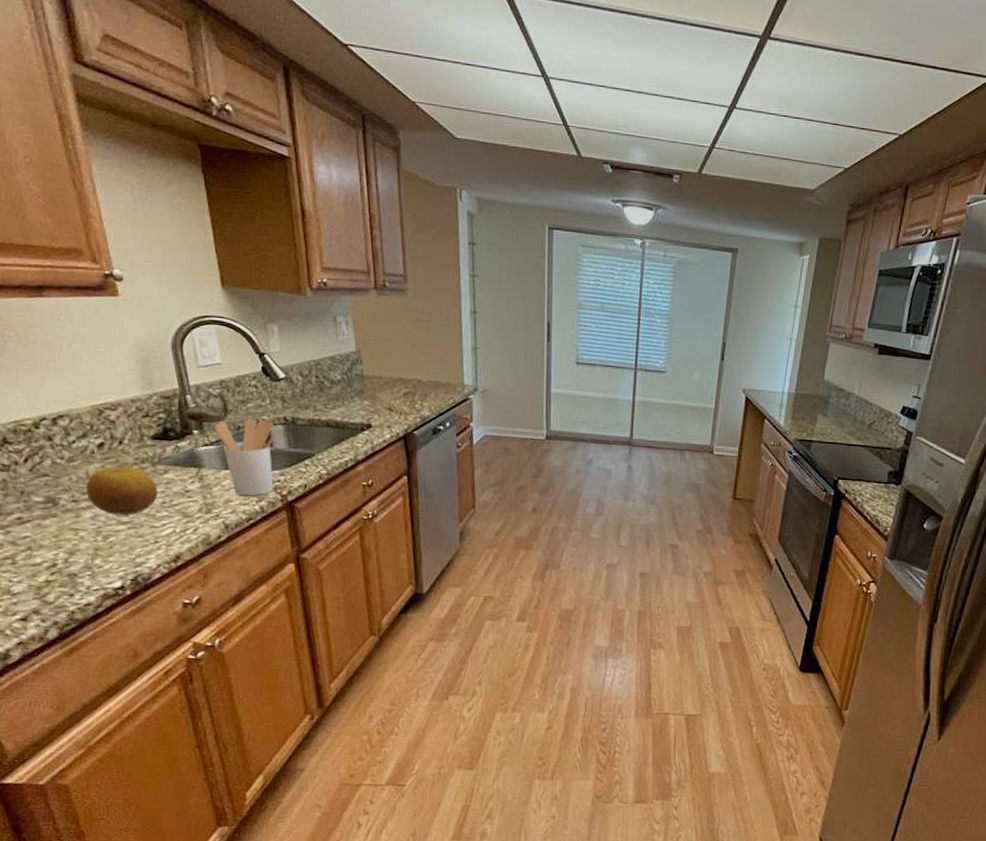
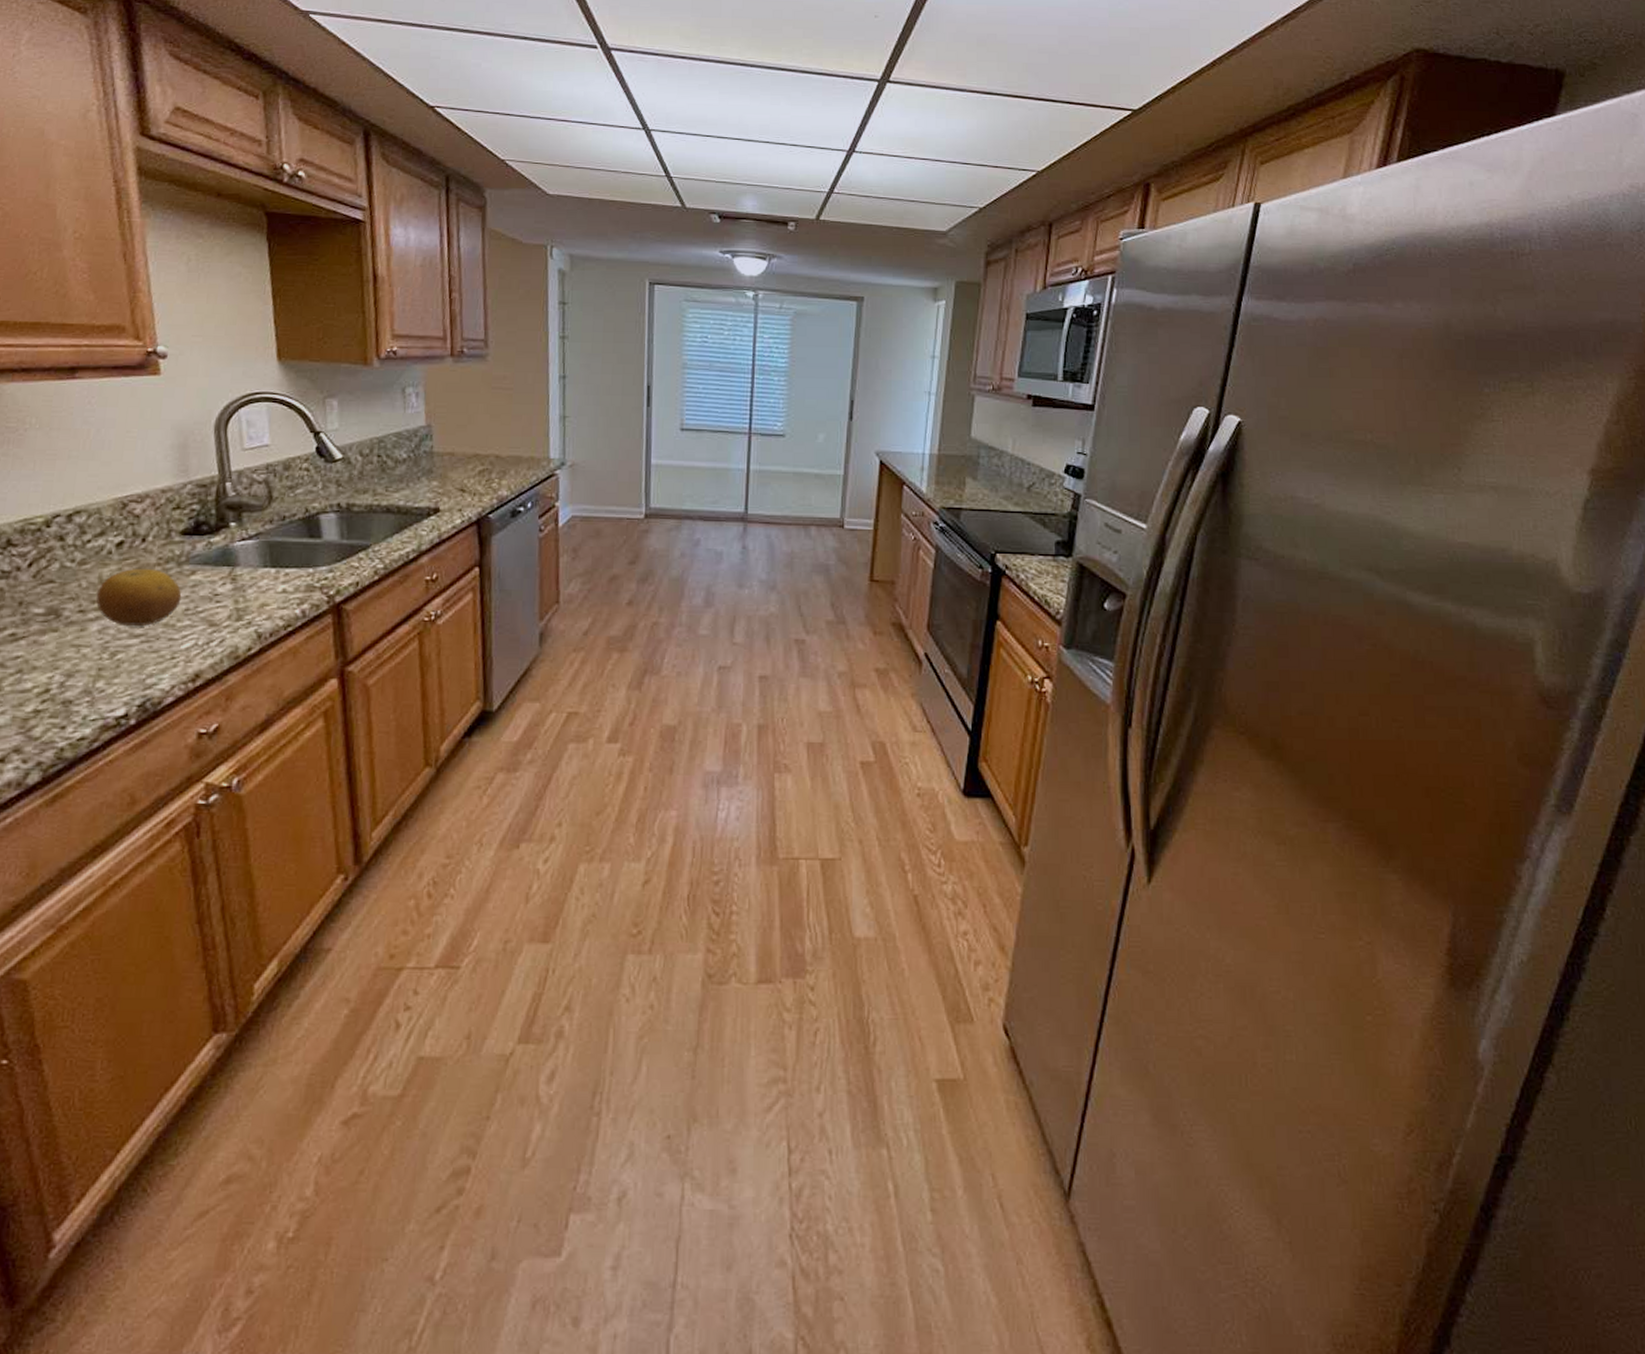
utensil holder: present [215,419,276,496] -> none [255,507,328,598]

